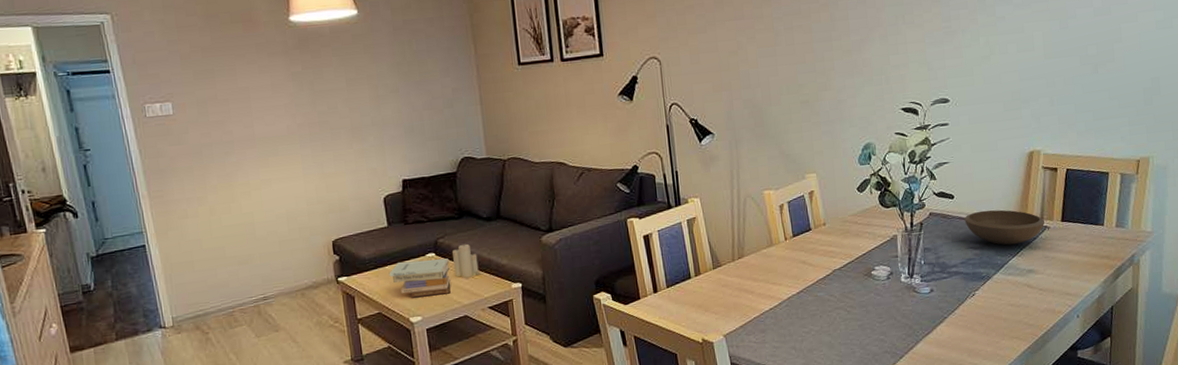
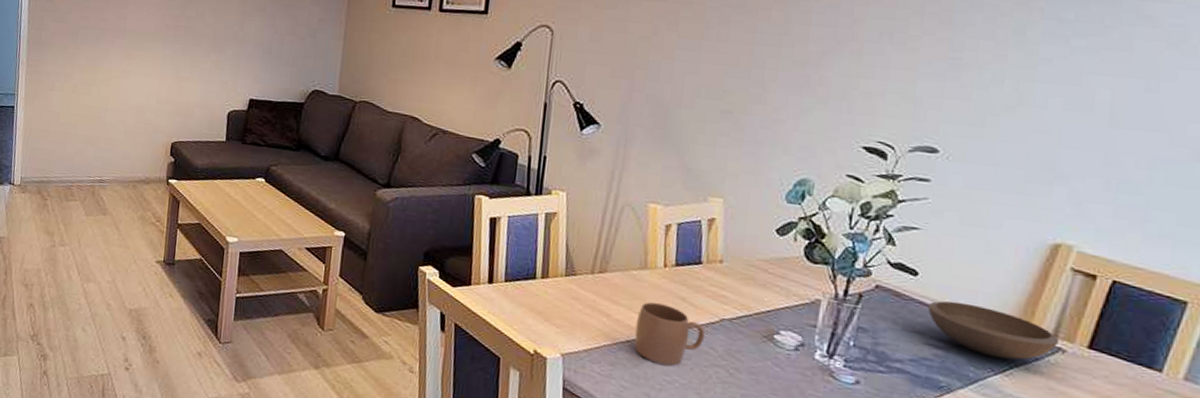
books: present [389,258,451,298] -> none [216,179,278,224]
candle: present [452,242,480,279] -> none [280,176,306,214]
mug: none [773,270,825,320] -> present [634,302,706,366]

